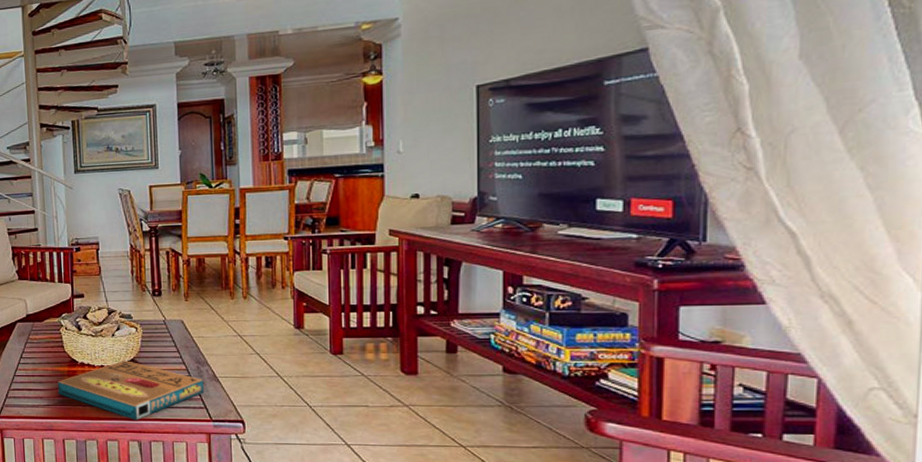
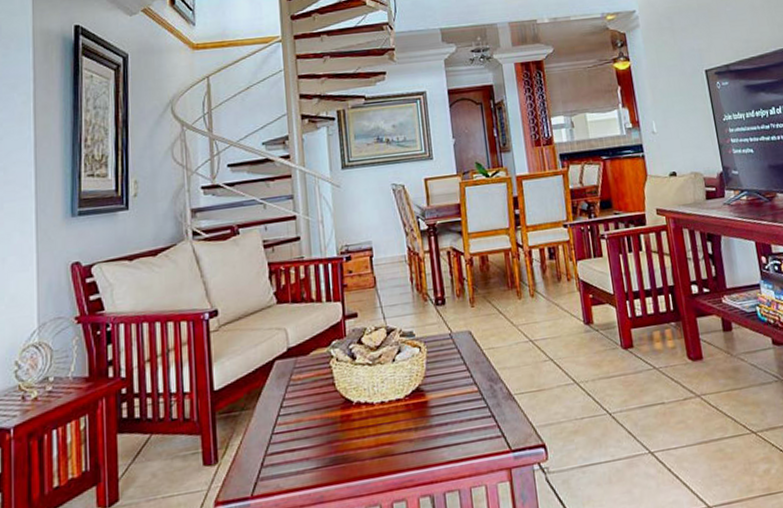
pizza box: present [57,361,205,420] -> none [327,390,501,468]

